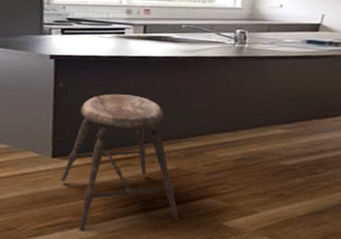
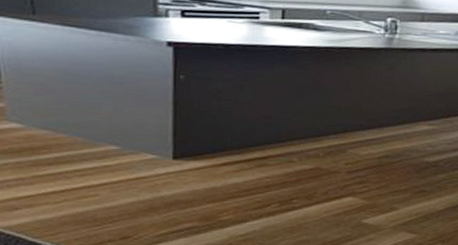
stool: present [60,94,179,231] -> none [184,88,317,236]

